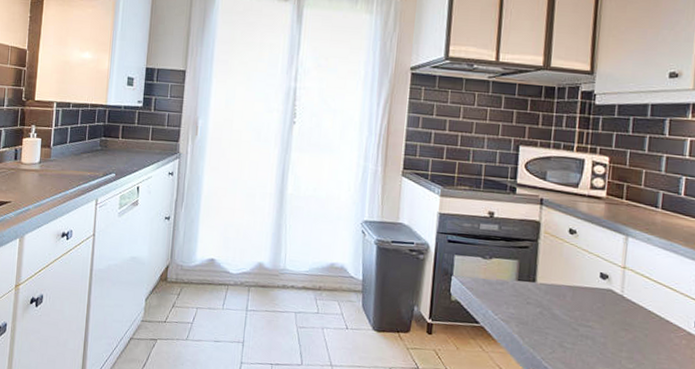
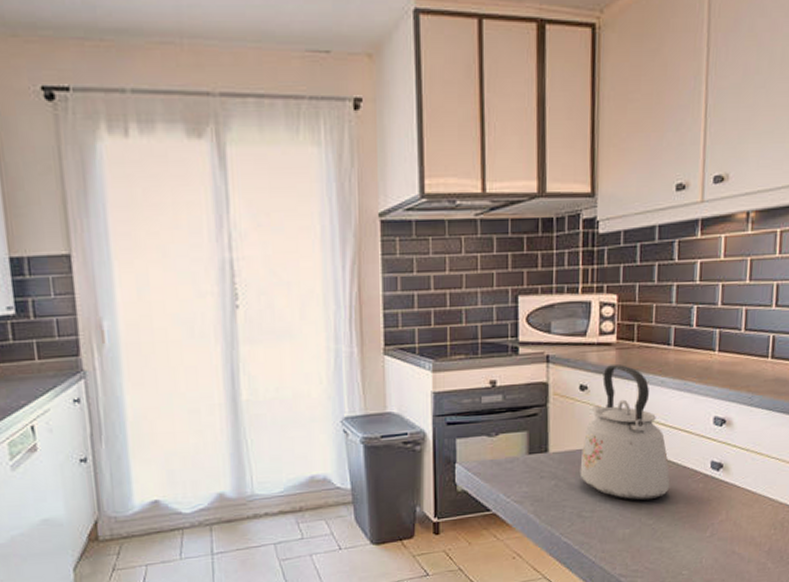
kettle: none [564,216,653,346] -> present [580,364,670,501]

